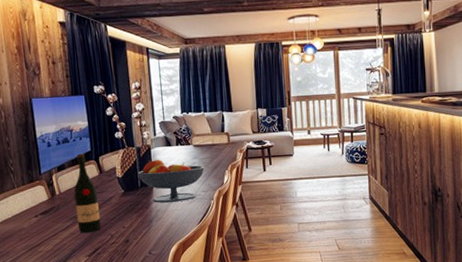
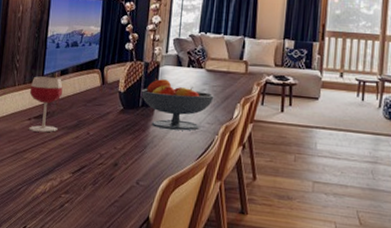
wineglass: none [30,174,66,226] -> present [28,76,63,133]
wine bottle: present [74,153,101,234] -> none [68,60,95,148]

